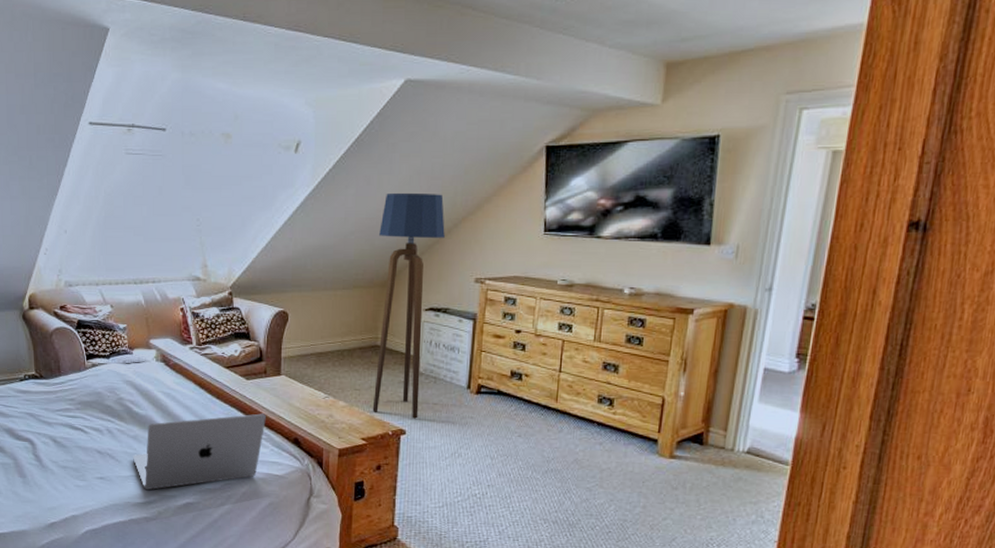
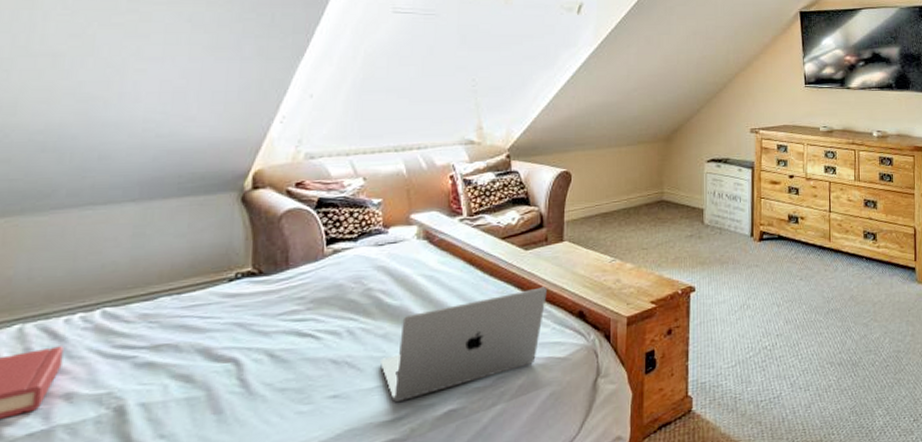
floor lamp: present [372,192,445,419] -> none [661,51,721,274]

